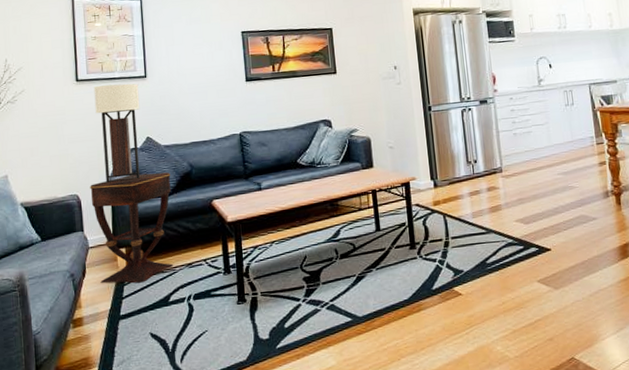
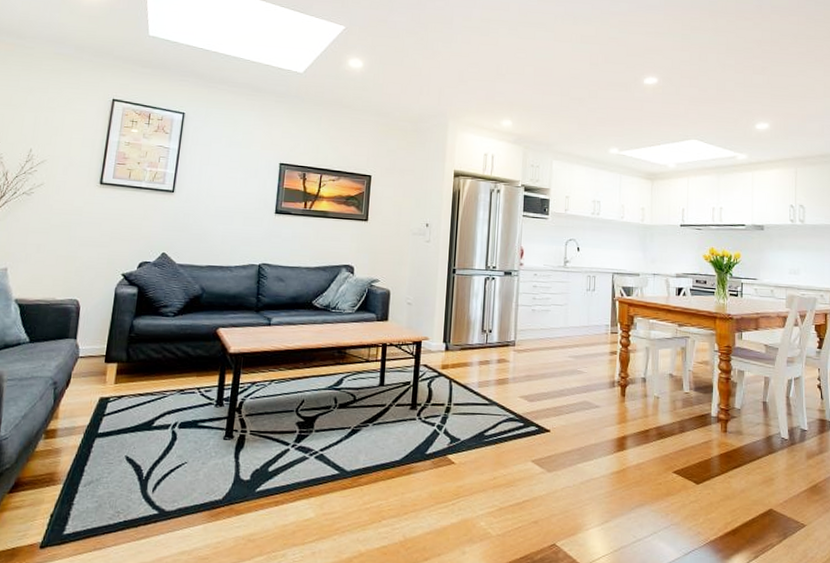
side table: present [90,172,174,283] -> none [83,288,180,402]
table lamp: present [93,83,140,182] -> none [111,193,164,294]

